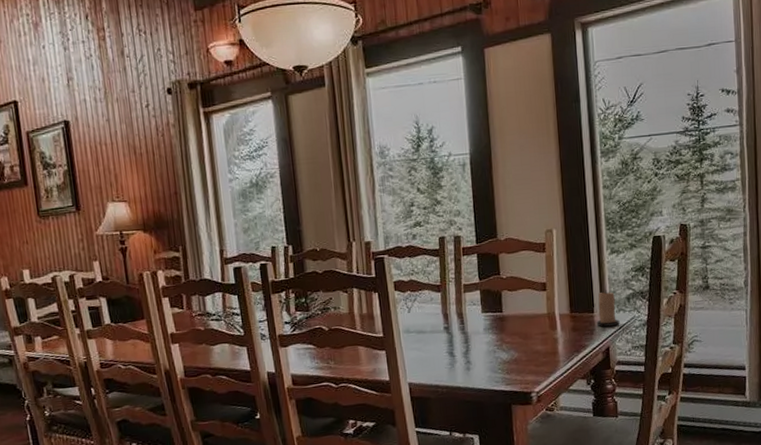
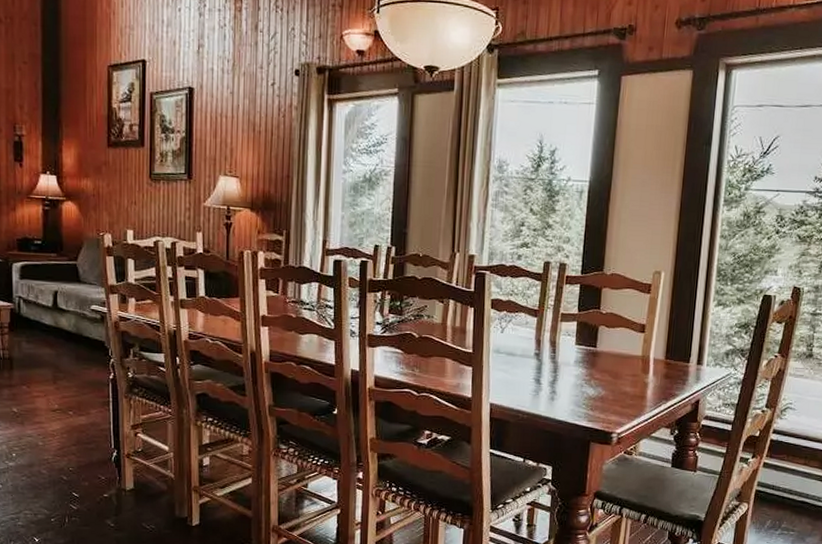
candle: present [596,290,620,327] -> none [690,342,715,380]

